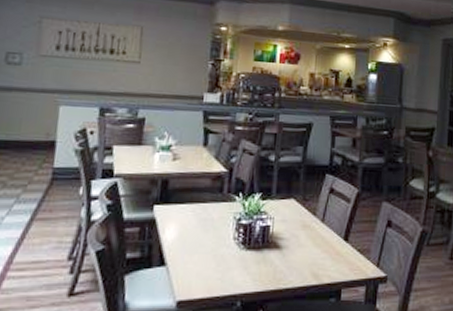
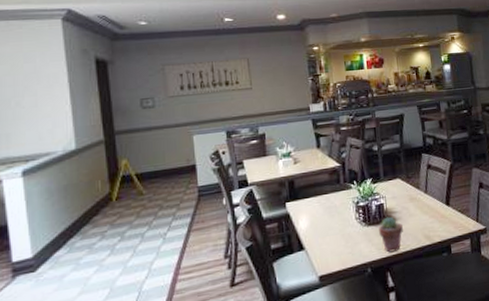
potted succulent: none [258,242,288,287] -> present [379,216,403,253]

